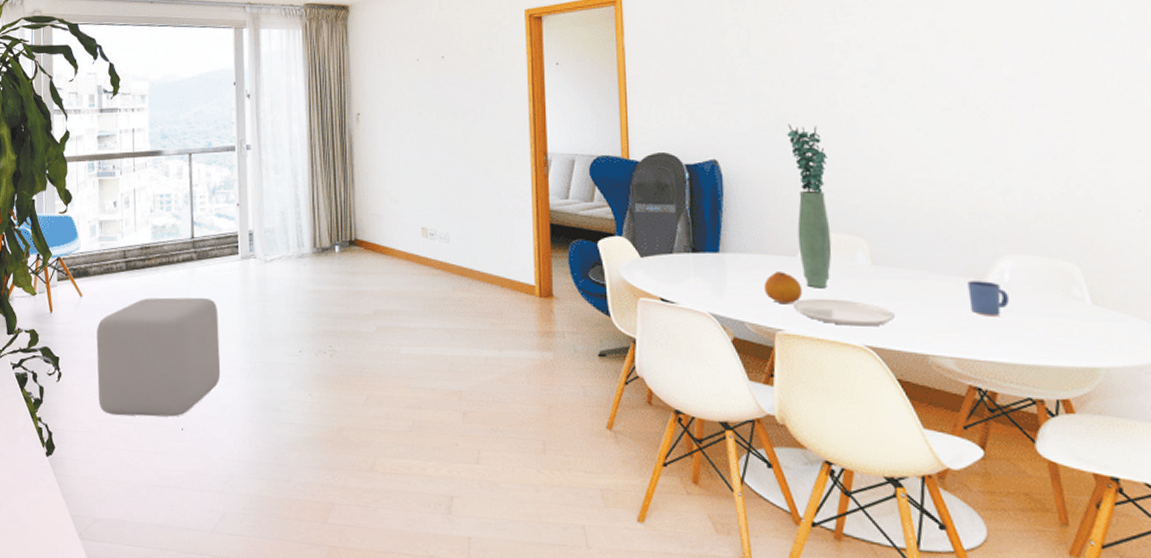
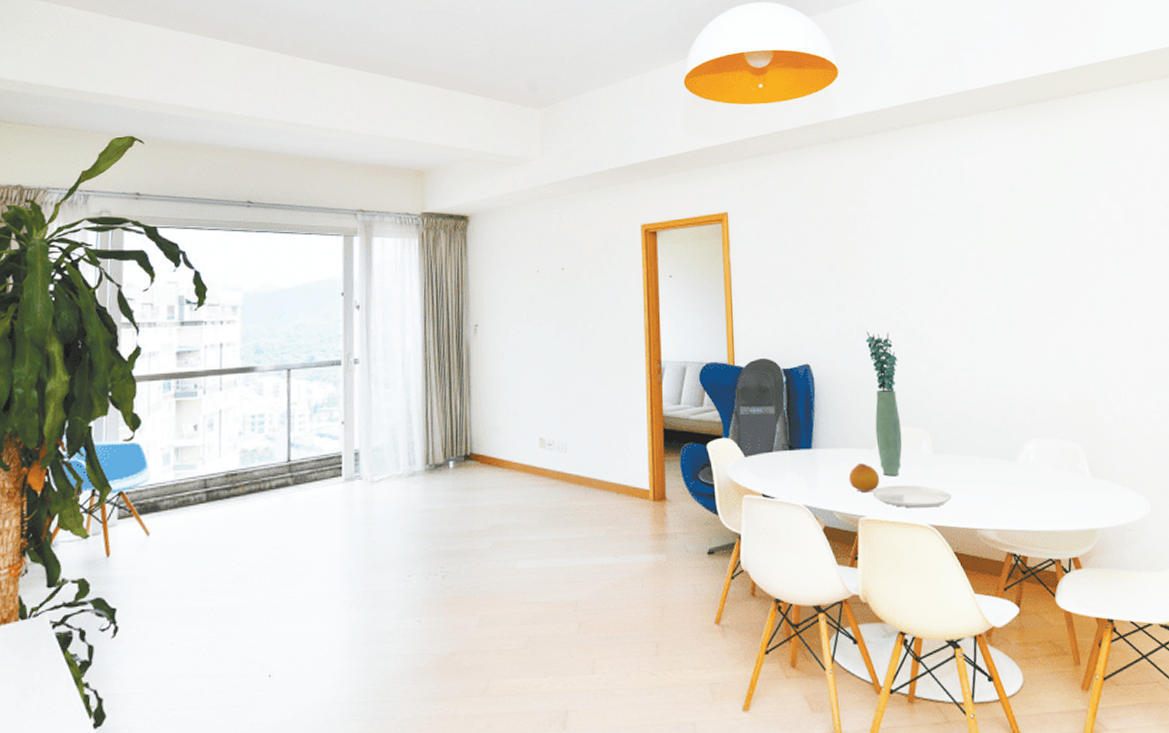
pouf: present [96,297,221,417] -> none [165,526,318,670]
mug: present [967,280,1009,317] -> none [1004,462,1034,492]

